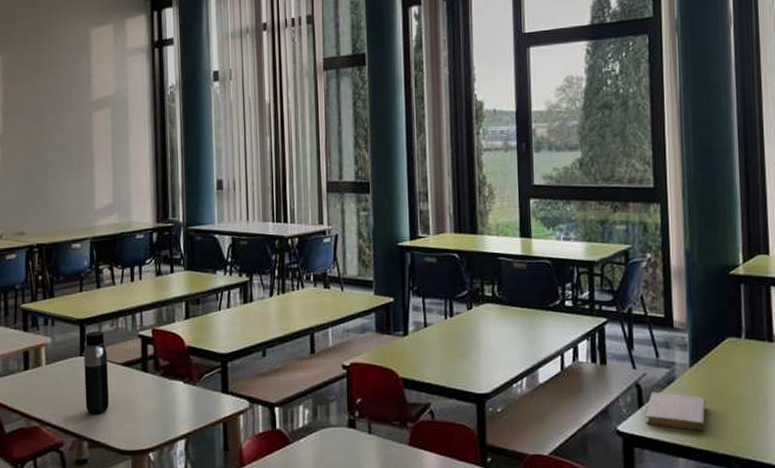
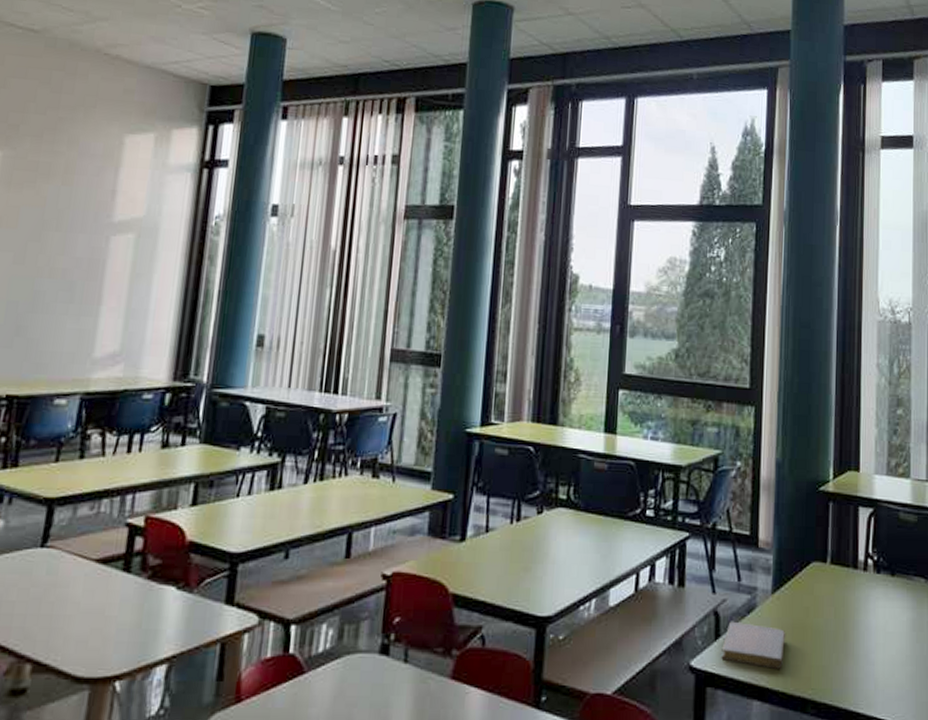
water bottle: present [84,330,110,414] -> none [36,514,79,627]

